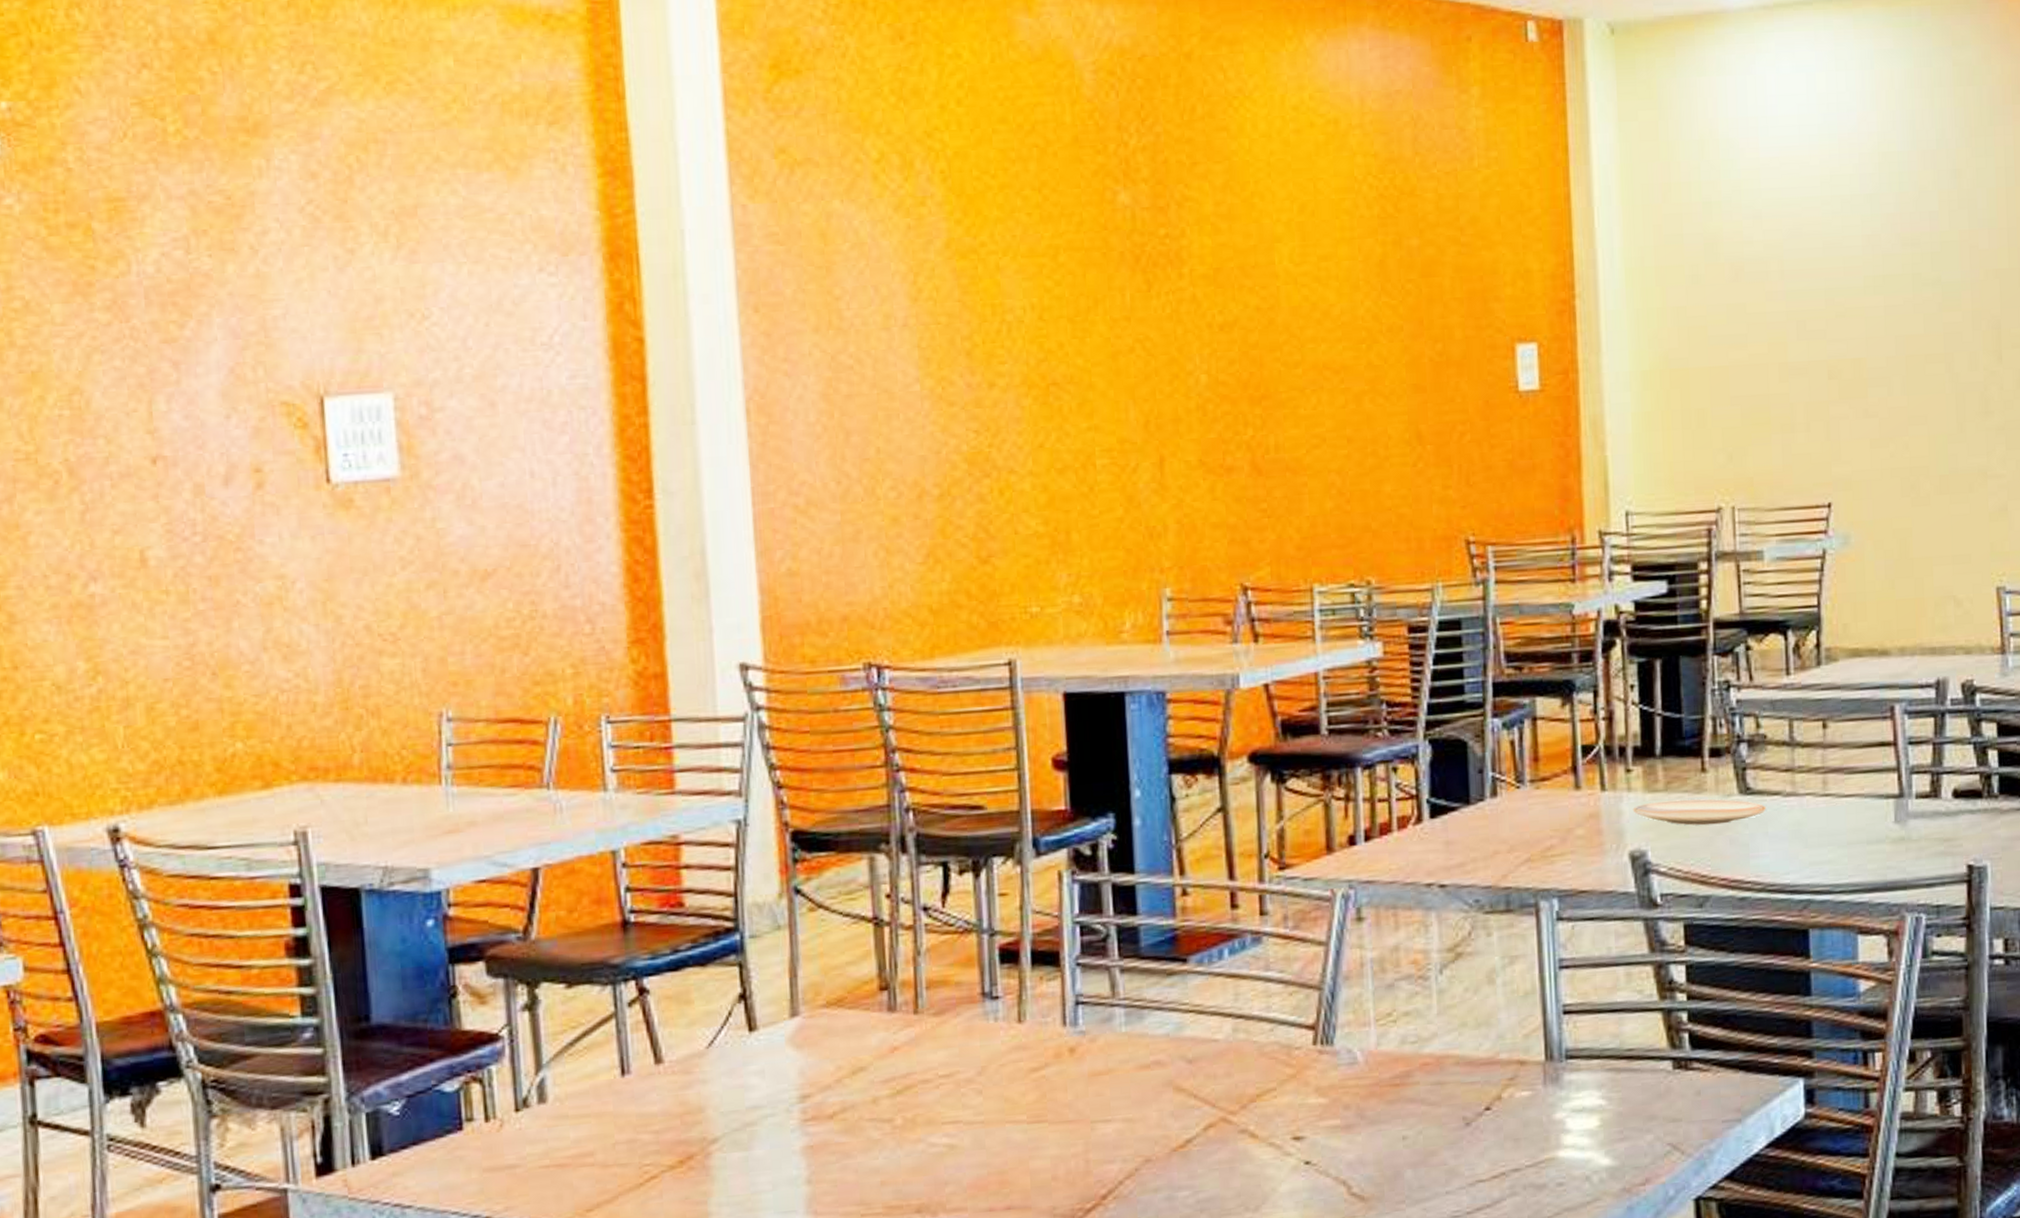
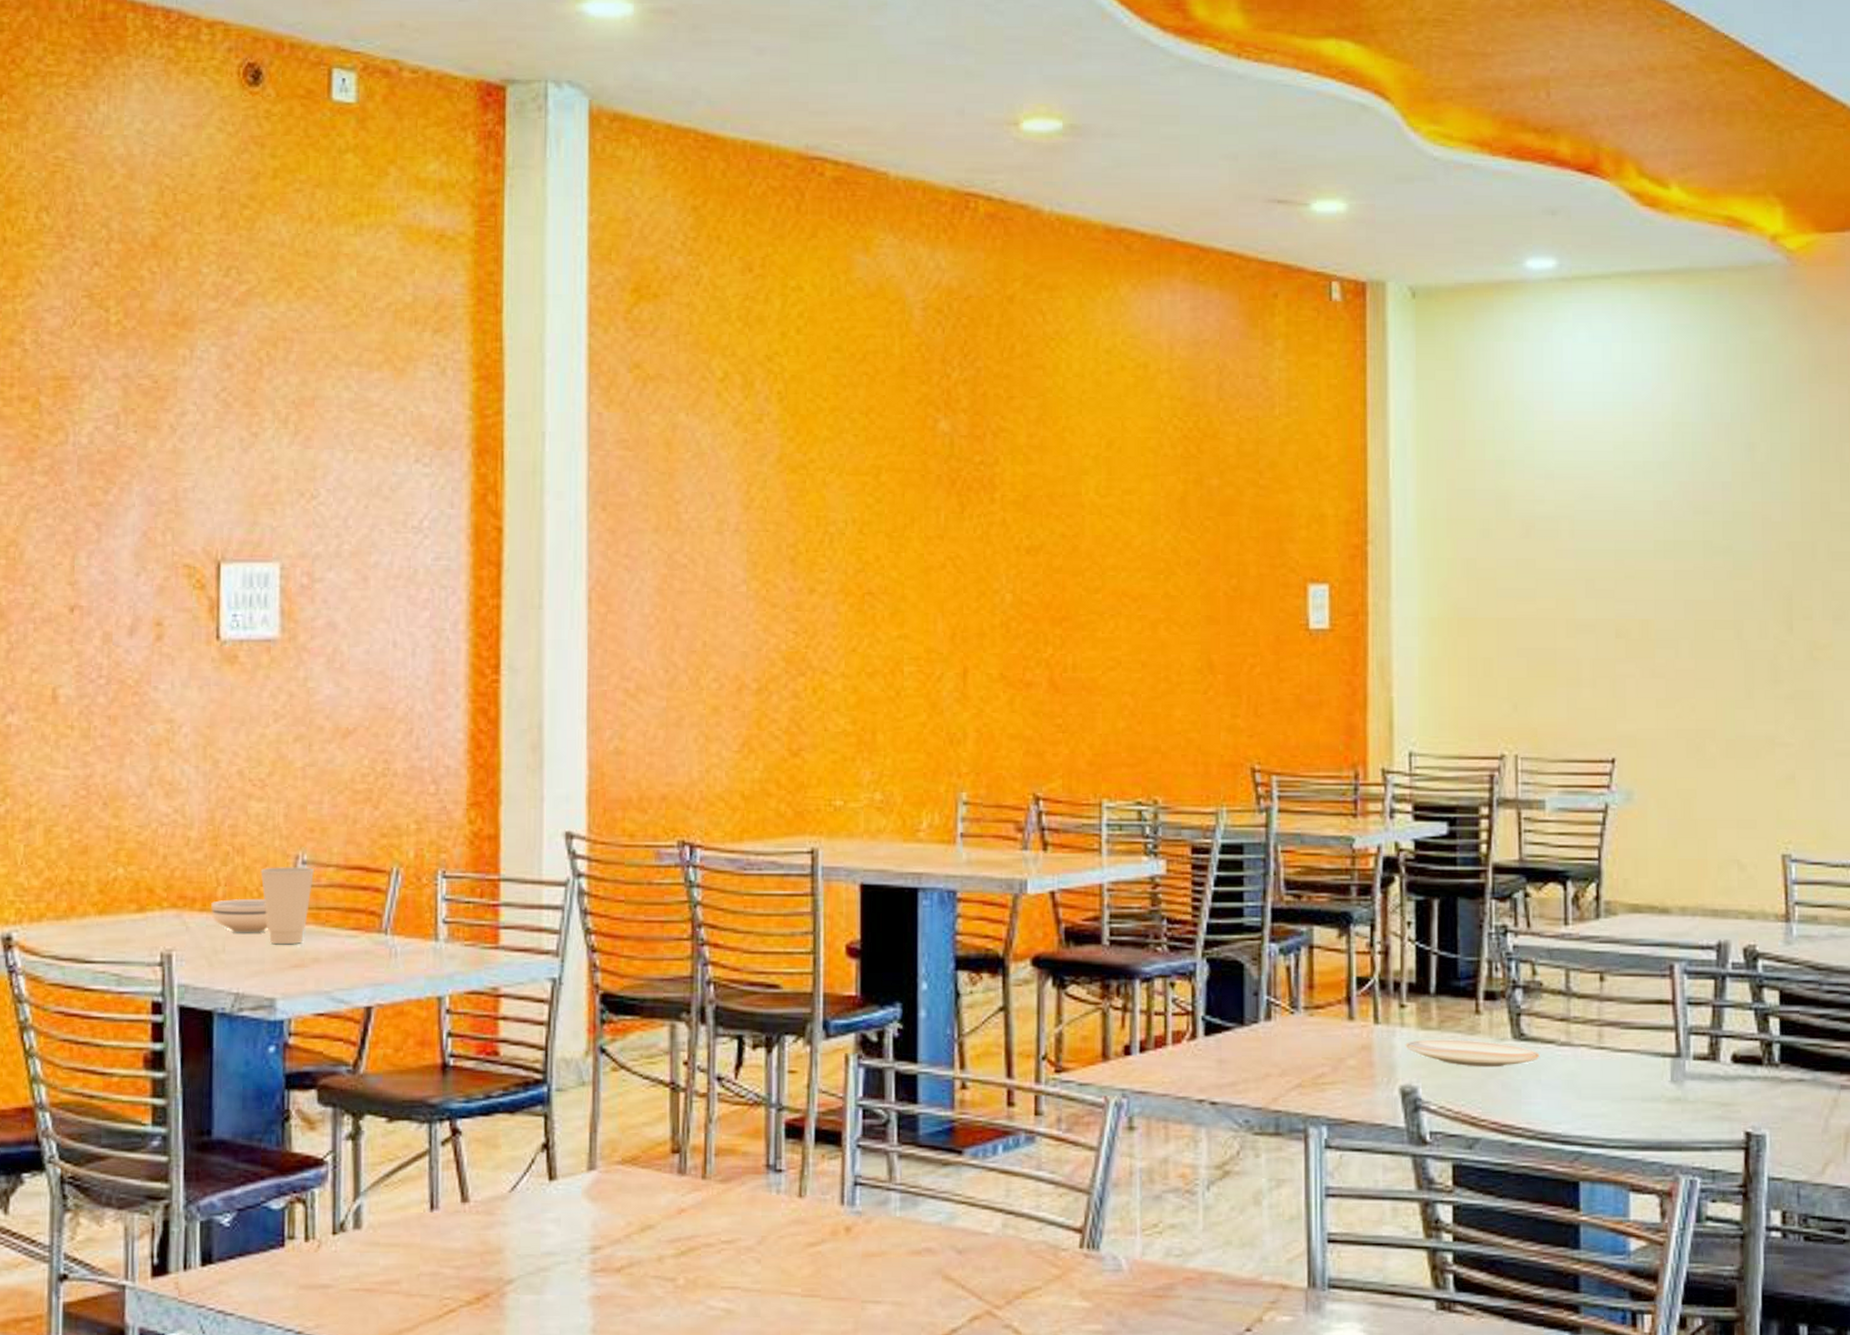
bowl: none [347,763,414,802] -> present [211,898,268,933]
cup: none [400,724,463,811] -> present [260,867,315,945]

